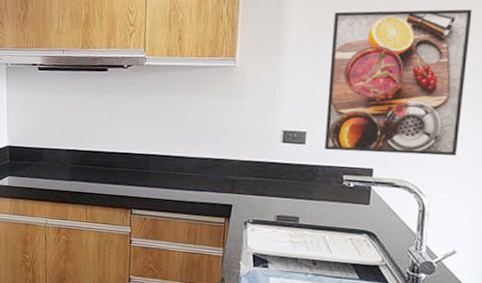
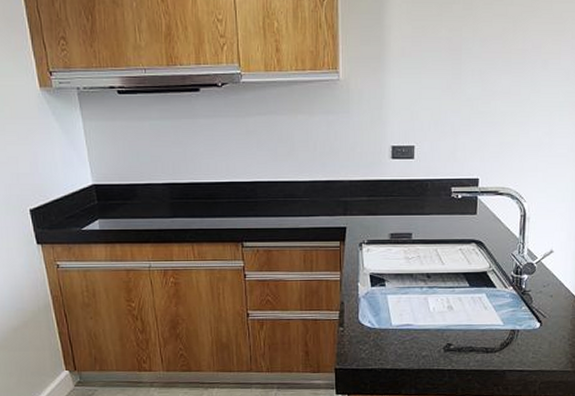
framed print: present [325,9,472,156] -> none [433,10,565,163]

